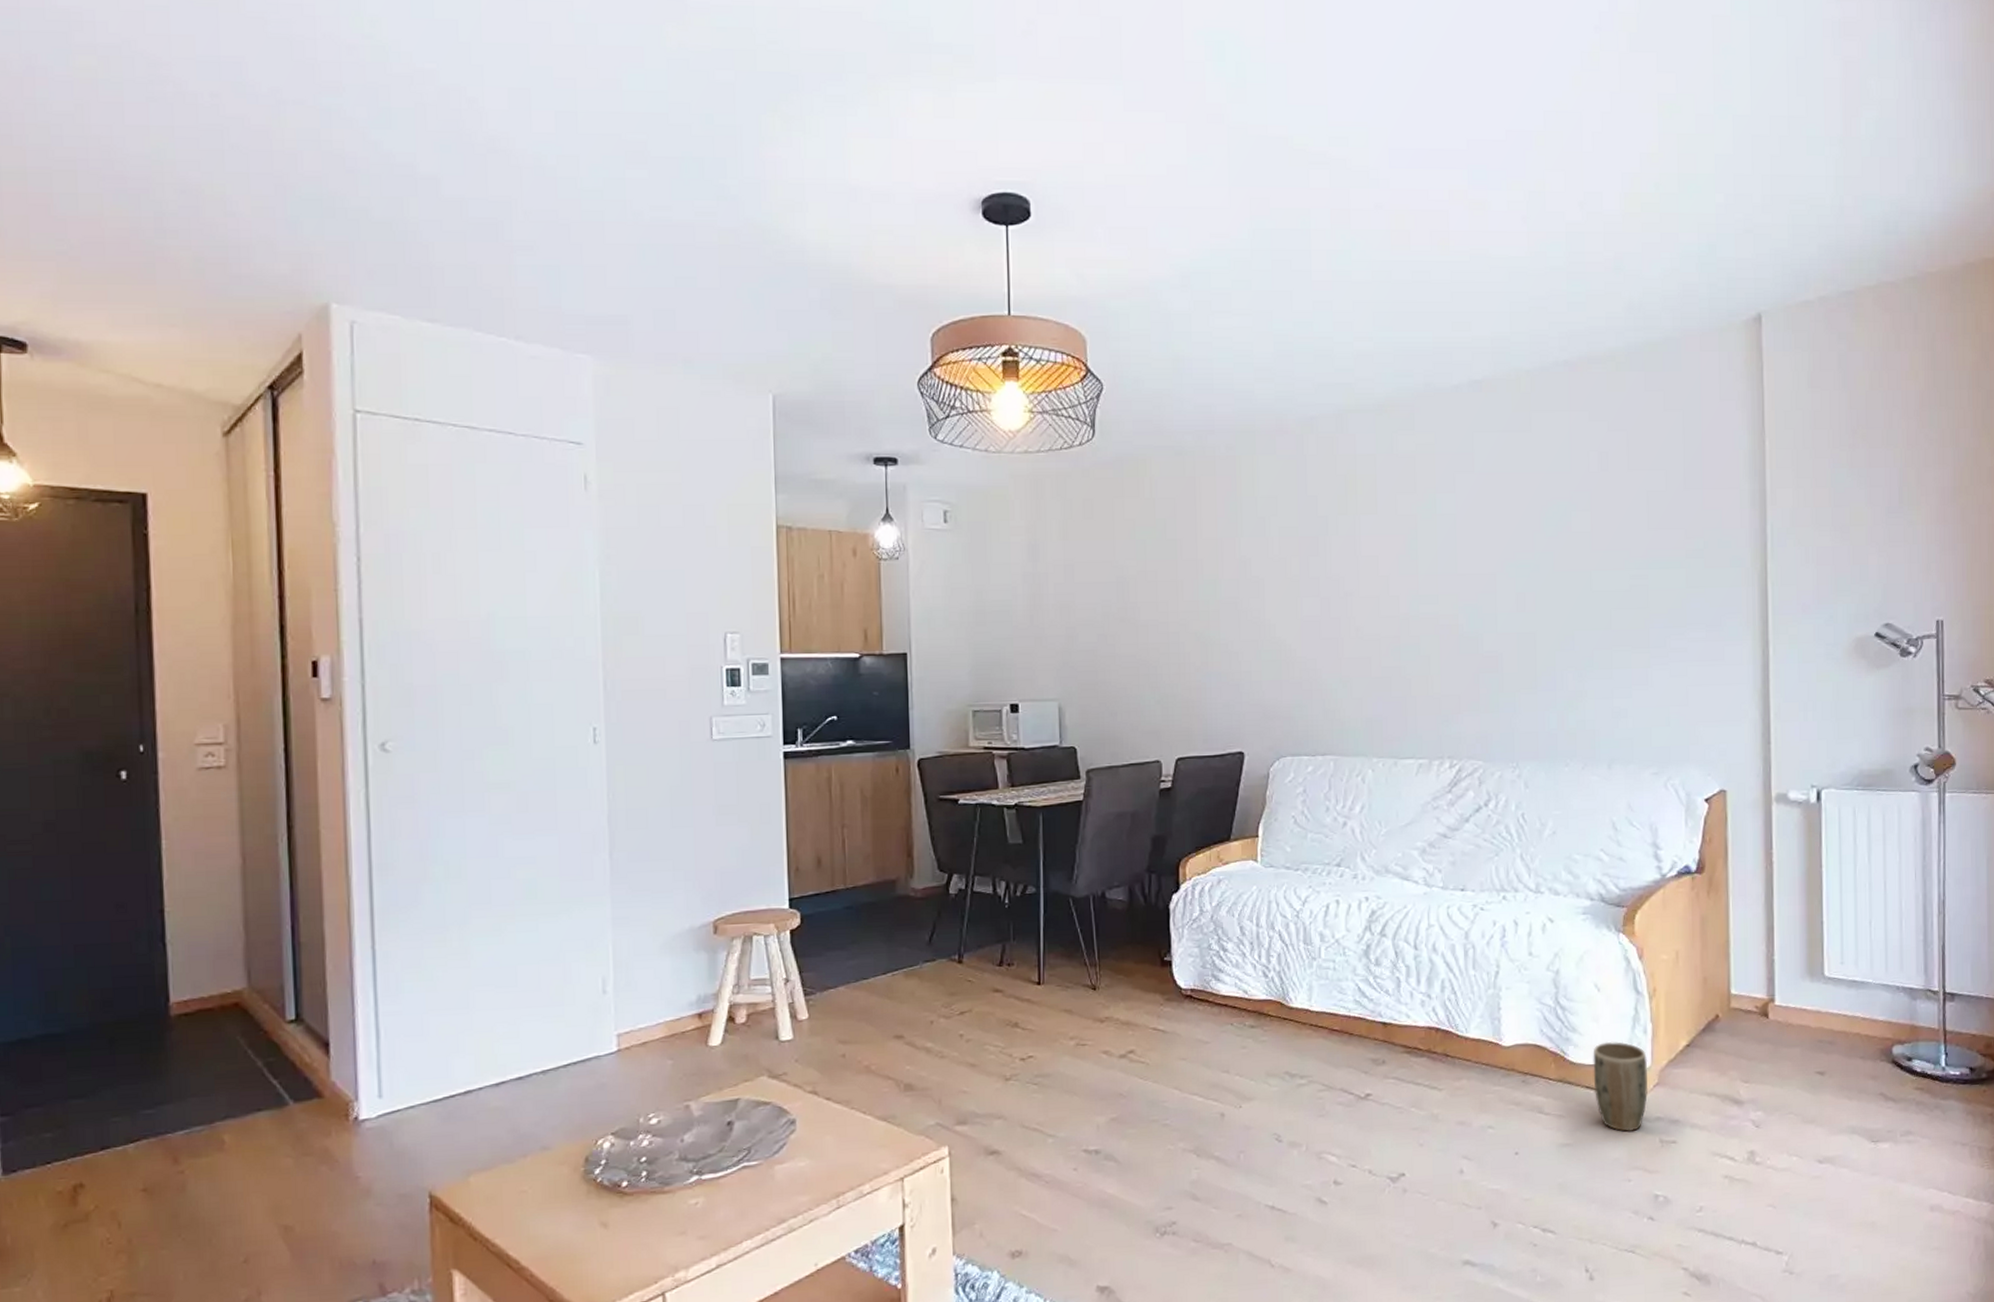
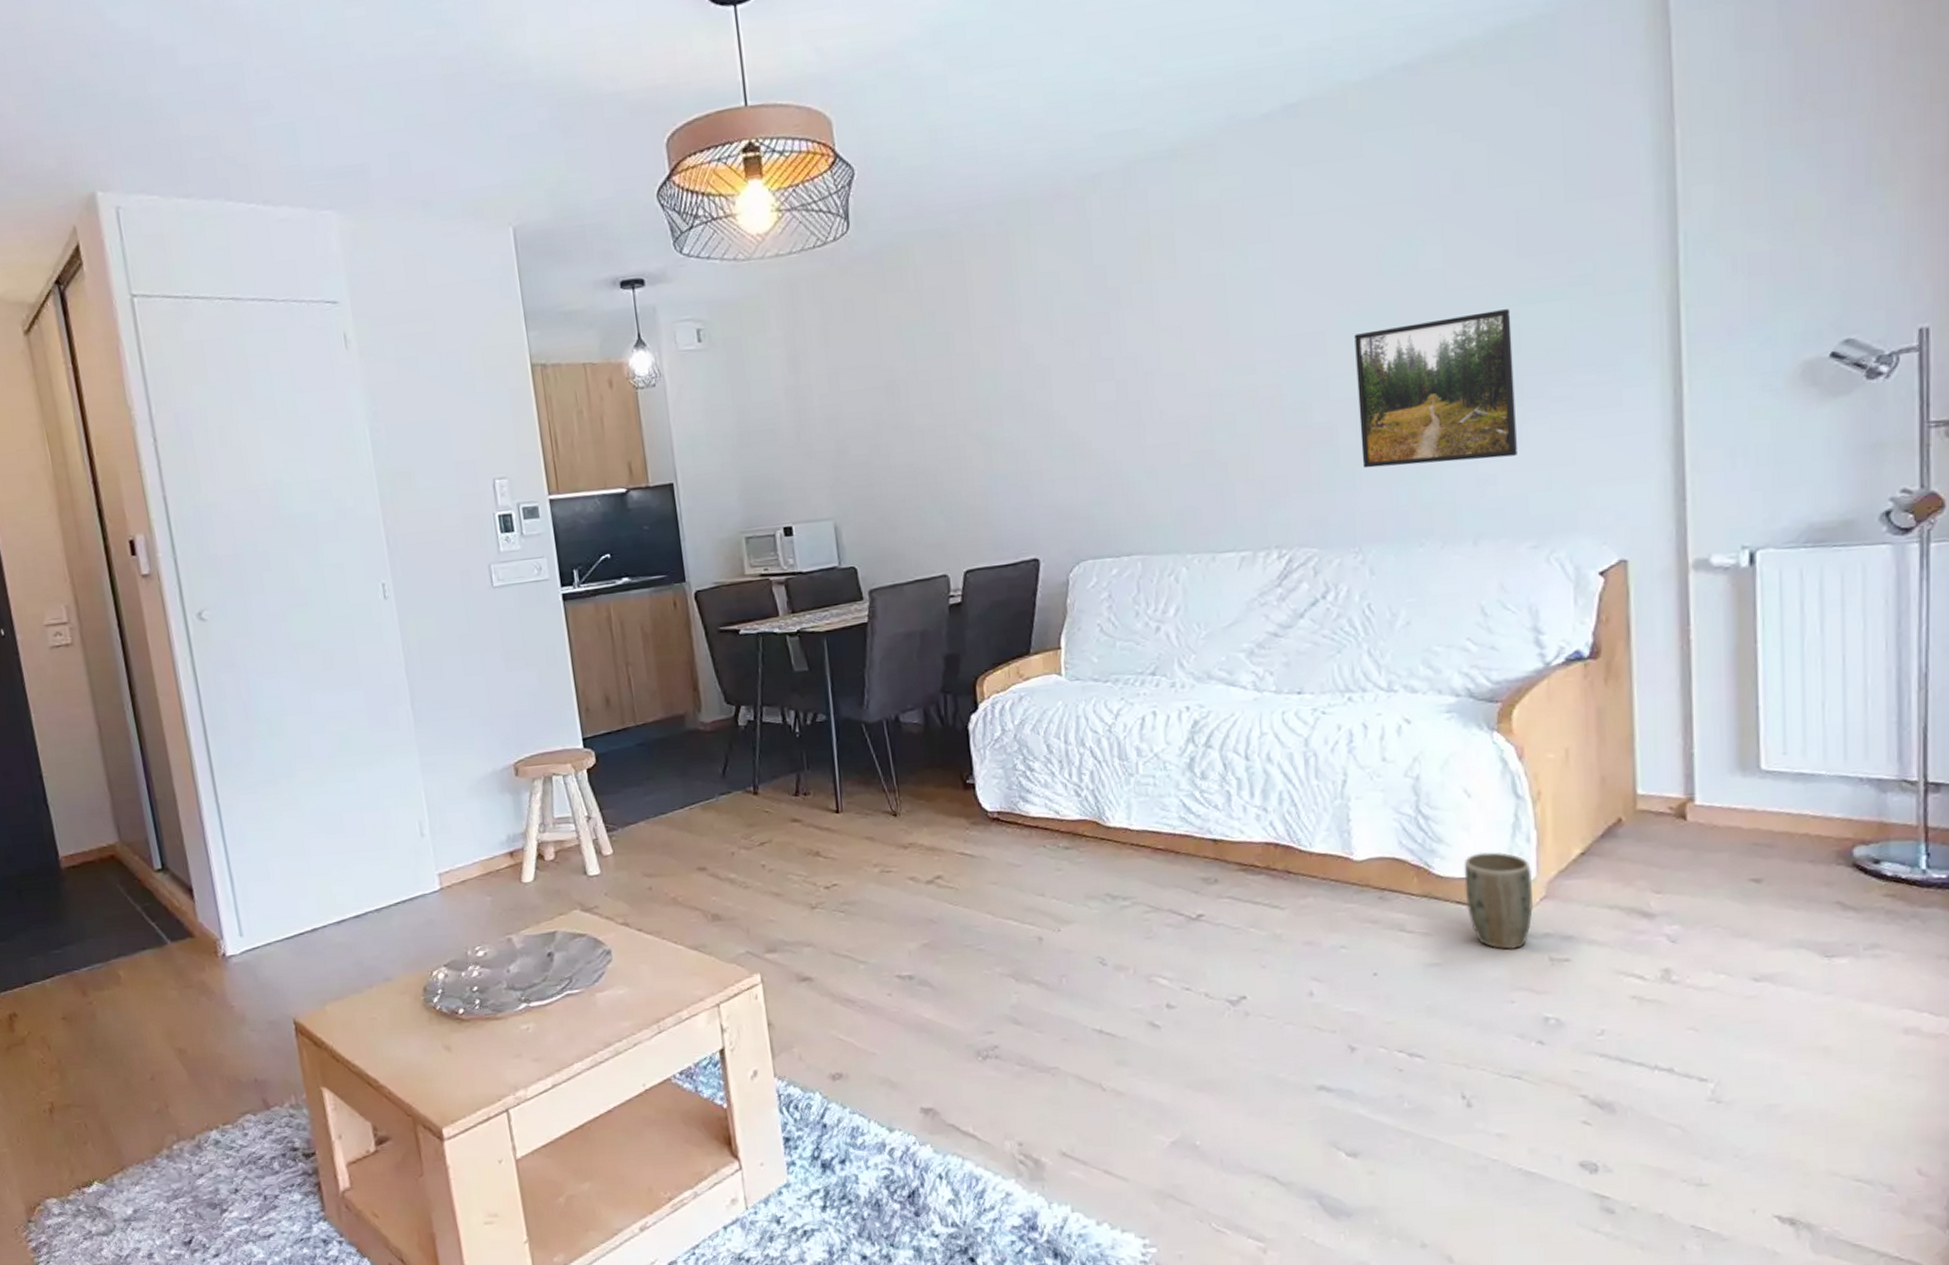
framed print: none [1519,571,1644,695] -> present [1354,309,1517,468]

